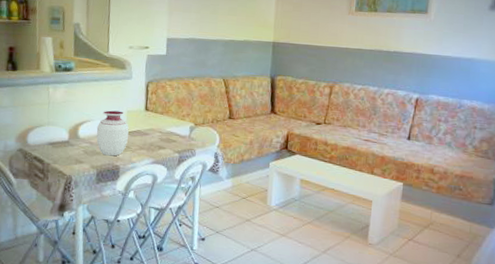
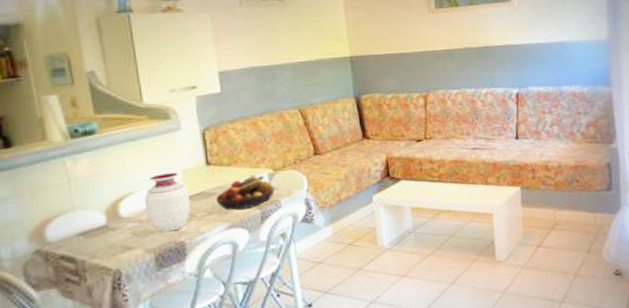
fruit bowl: none [147,124,193,151] -> present [215,174,275,210]

